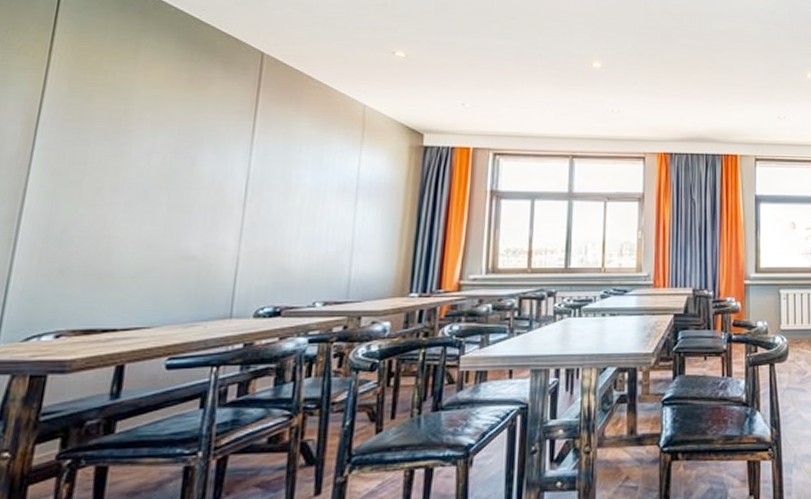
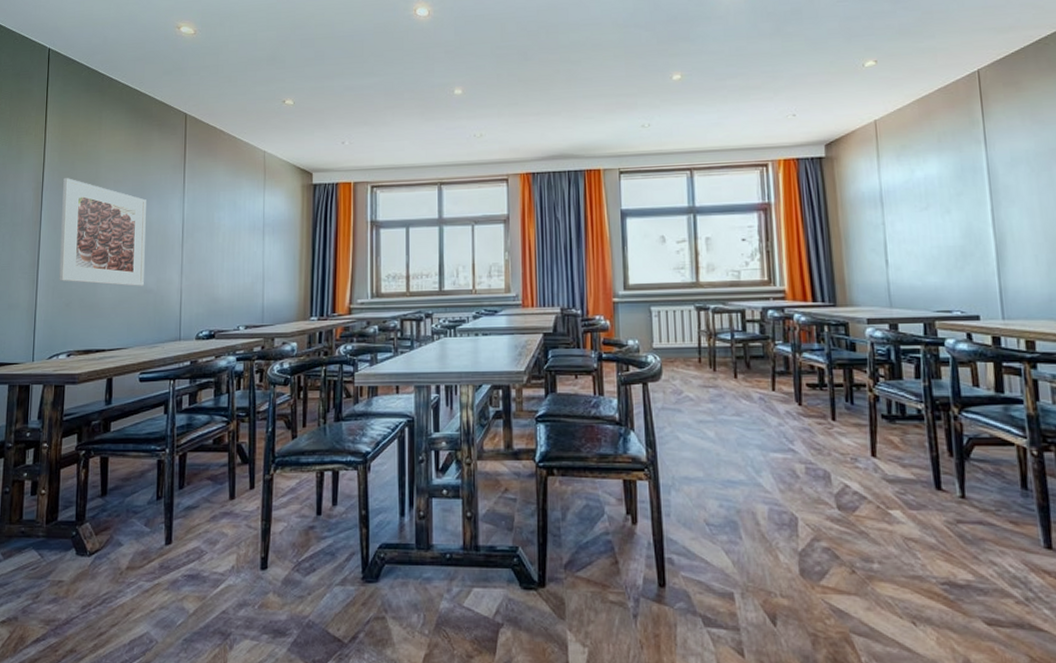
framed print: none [52,113,197,251] -> present [59,178,146,286]

